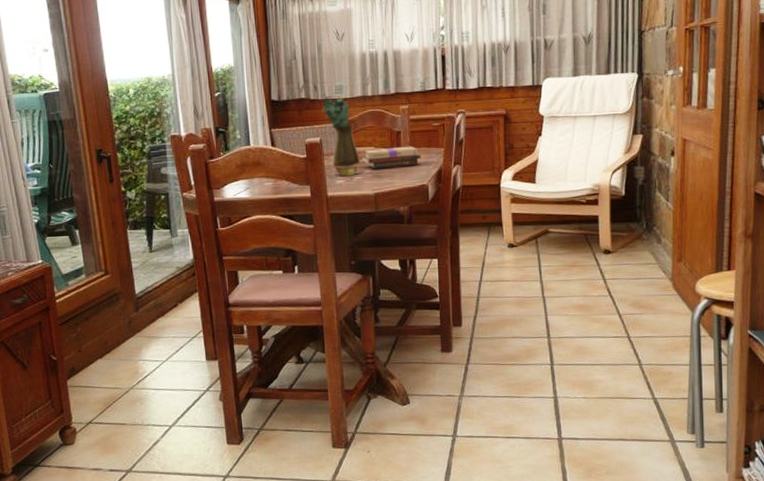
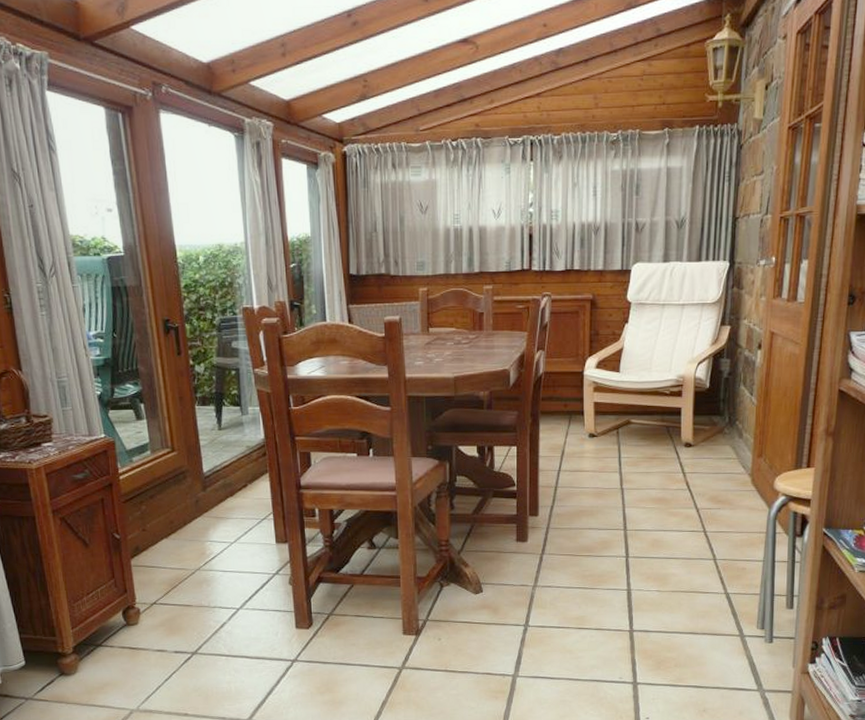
vase: present [321,94,360,177] -> none [402,270,440,358]
books: present [362,146,421,169] -> none [442,328,504,351]

